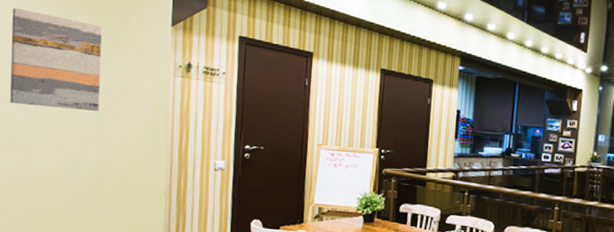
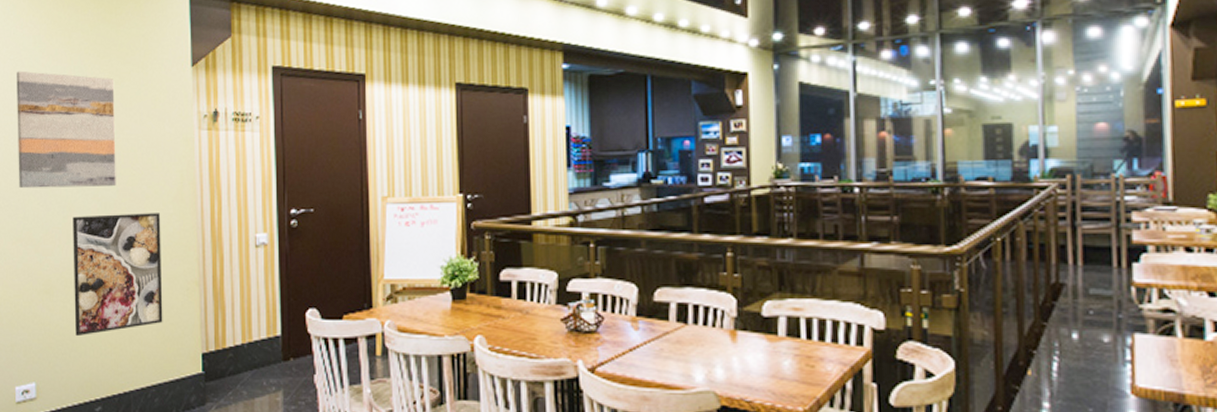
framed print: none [55,131,137,225] -> present [73,213,163,337]

